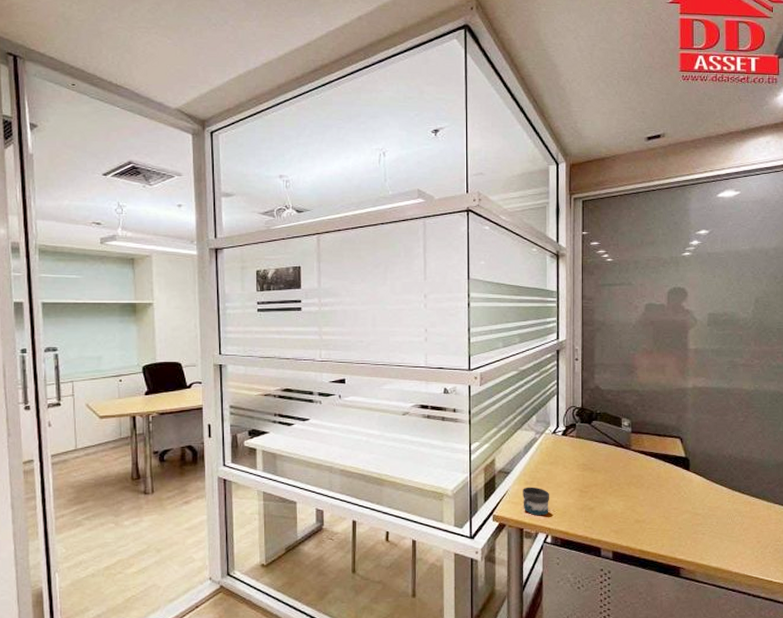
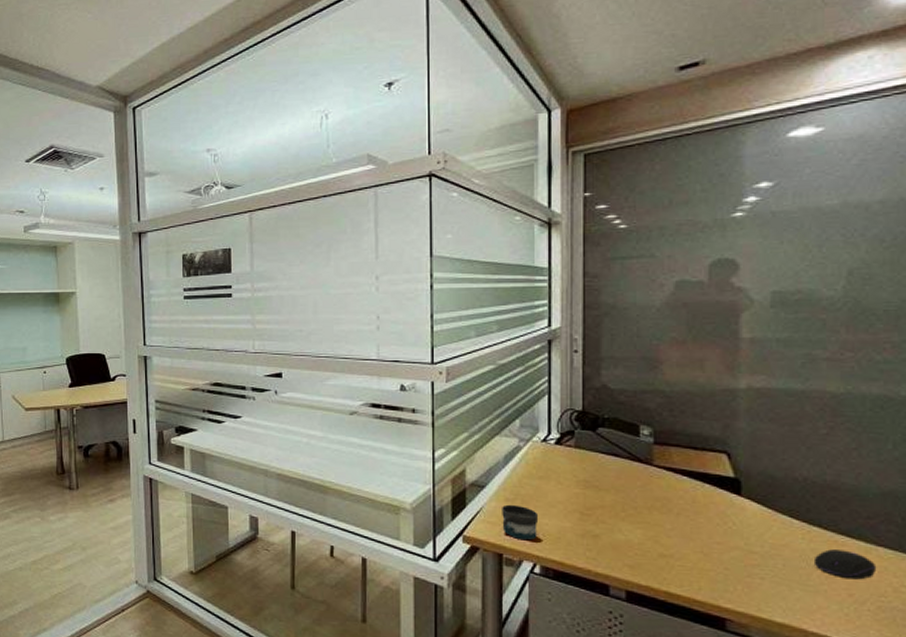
computer mouse: none [735,508,775,530] -> present [813,549,877,580]

